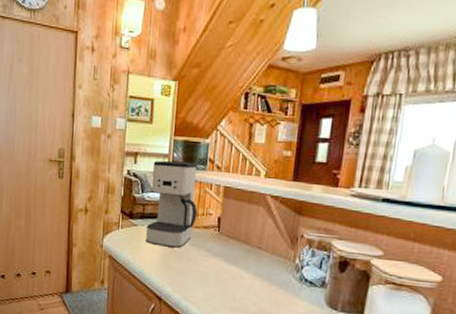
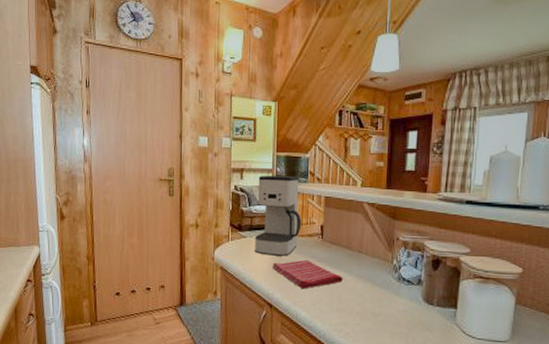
dish towel: none [163,253,239,284] -> present [272,259,343,289]

